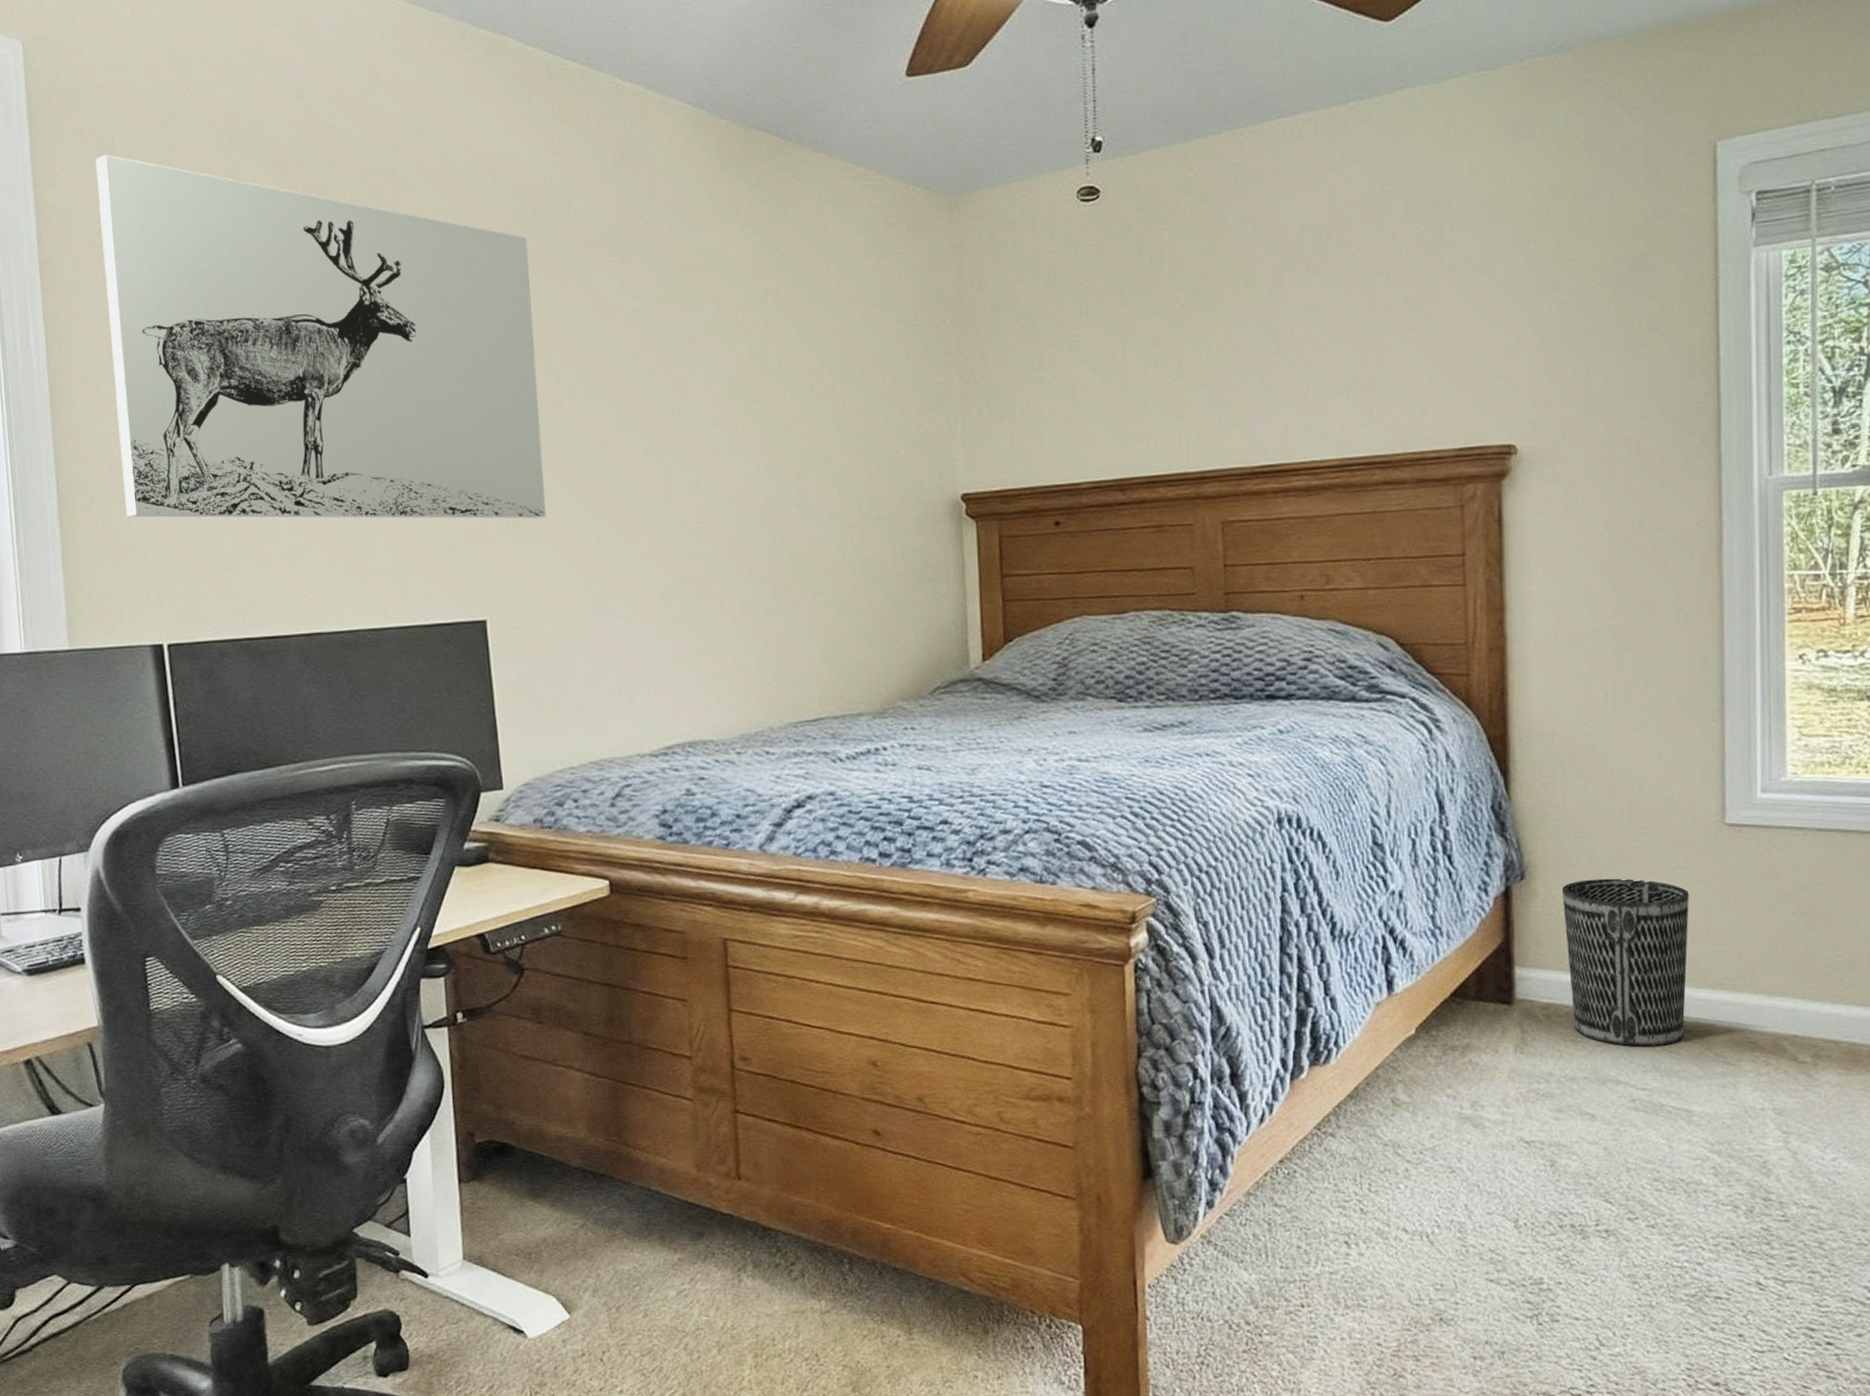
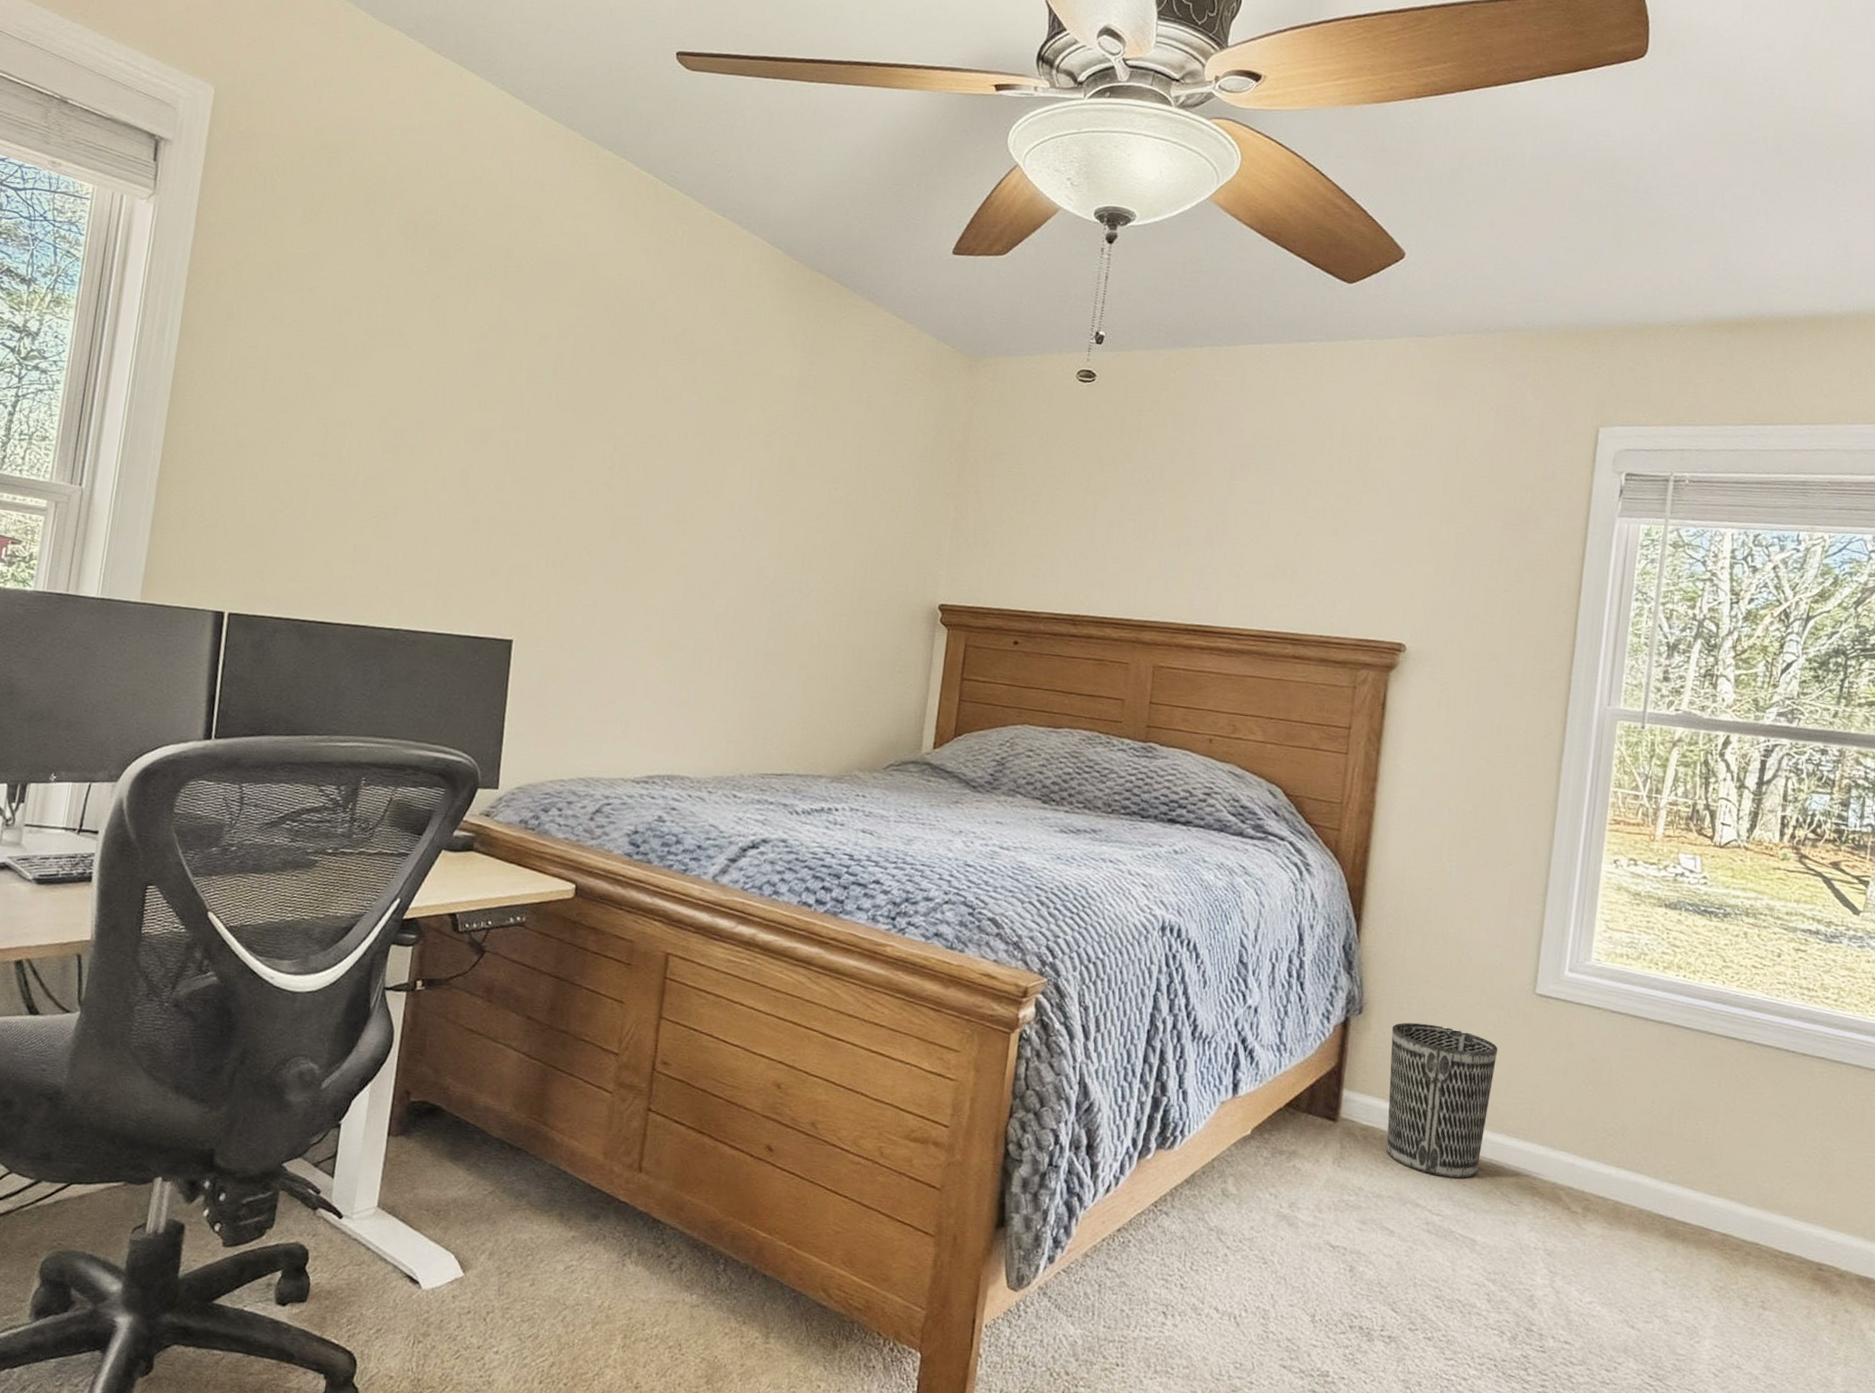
wall art: present [95,154,546,519] -> none [217,191,611,562]

